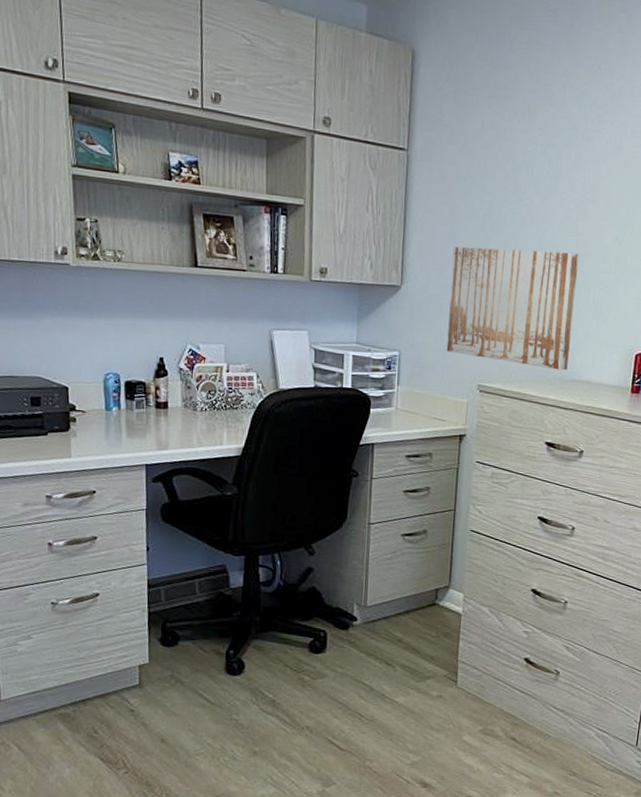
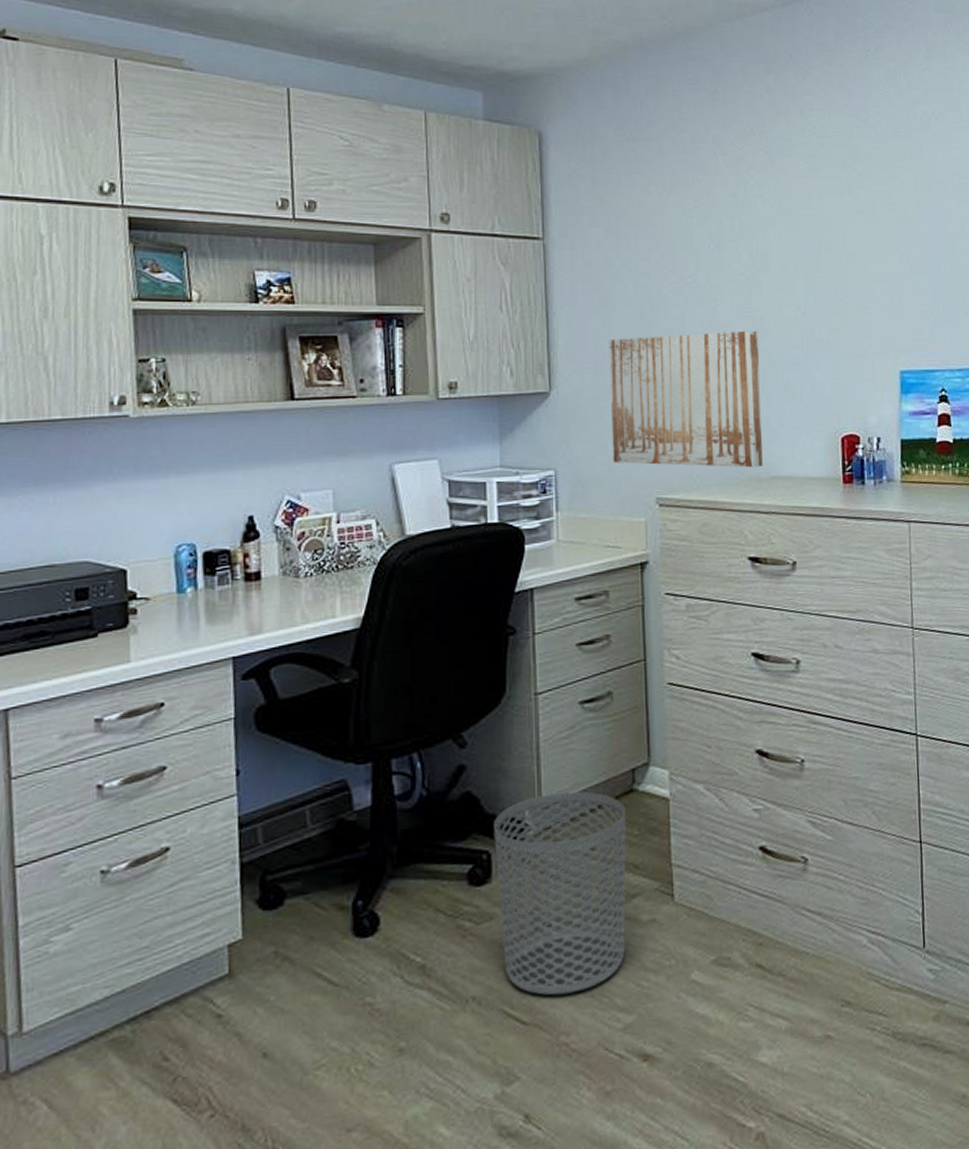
waste bin: none [330,597,428,736] -> present [494,791,626,996]

